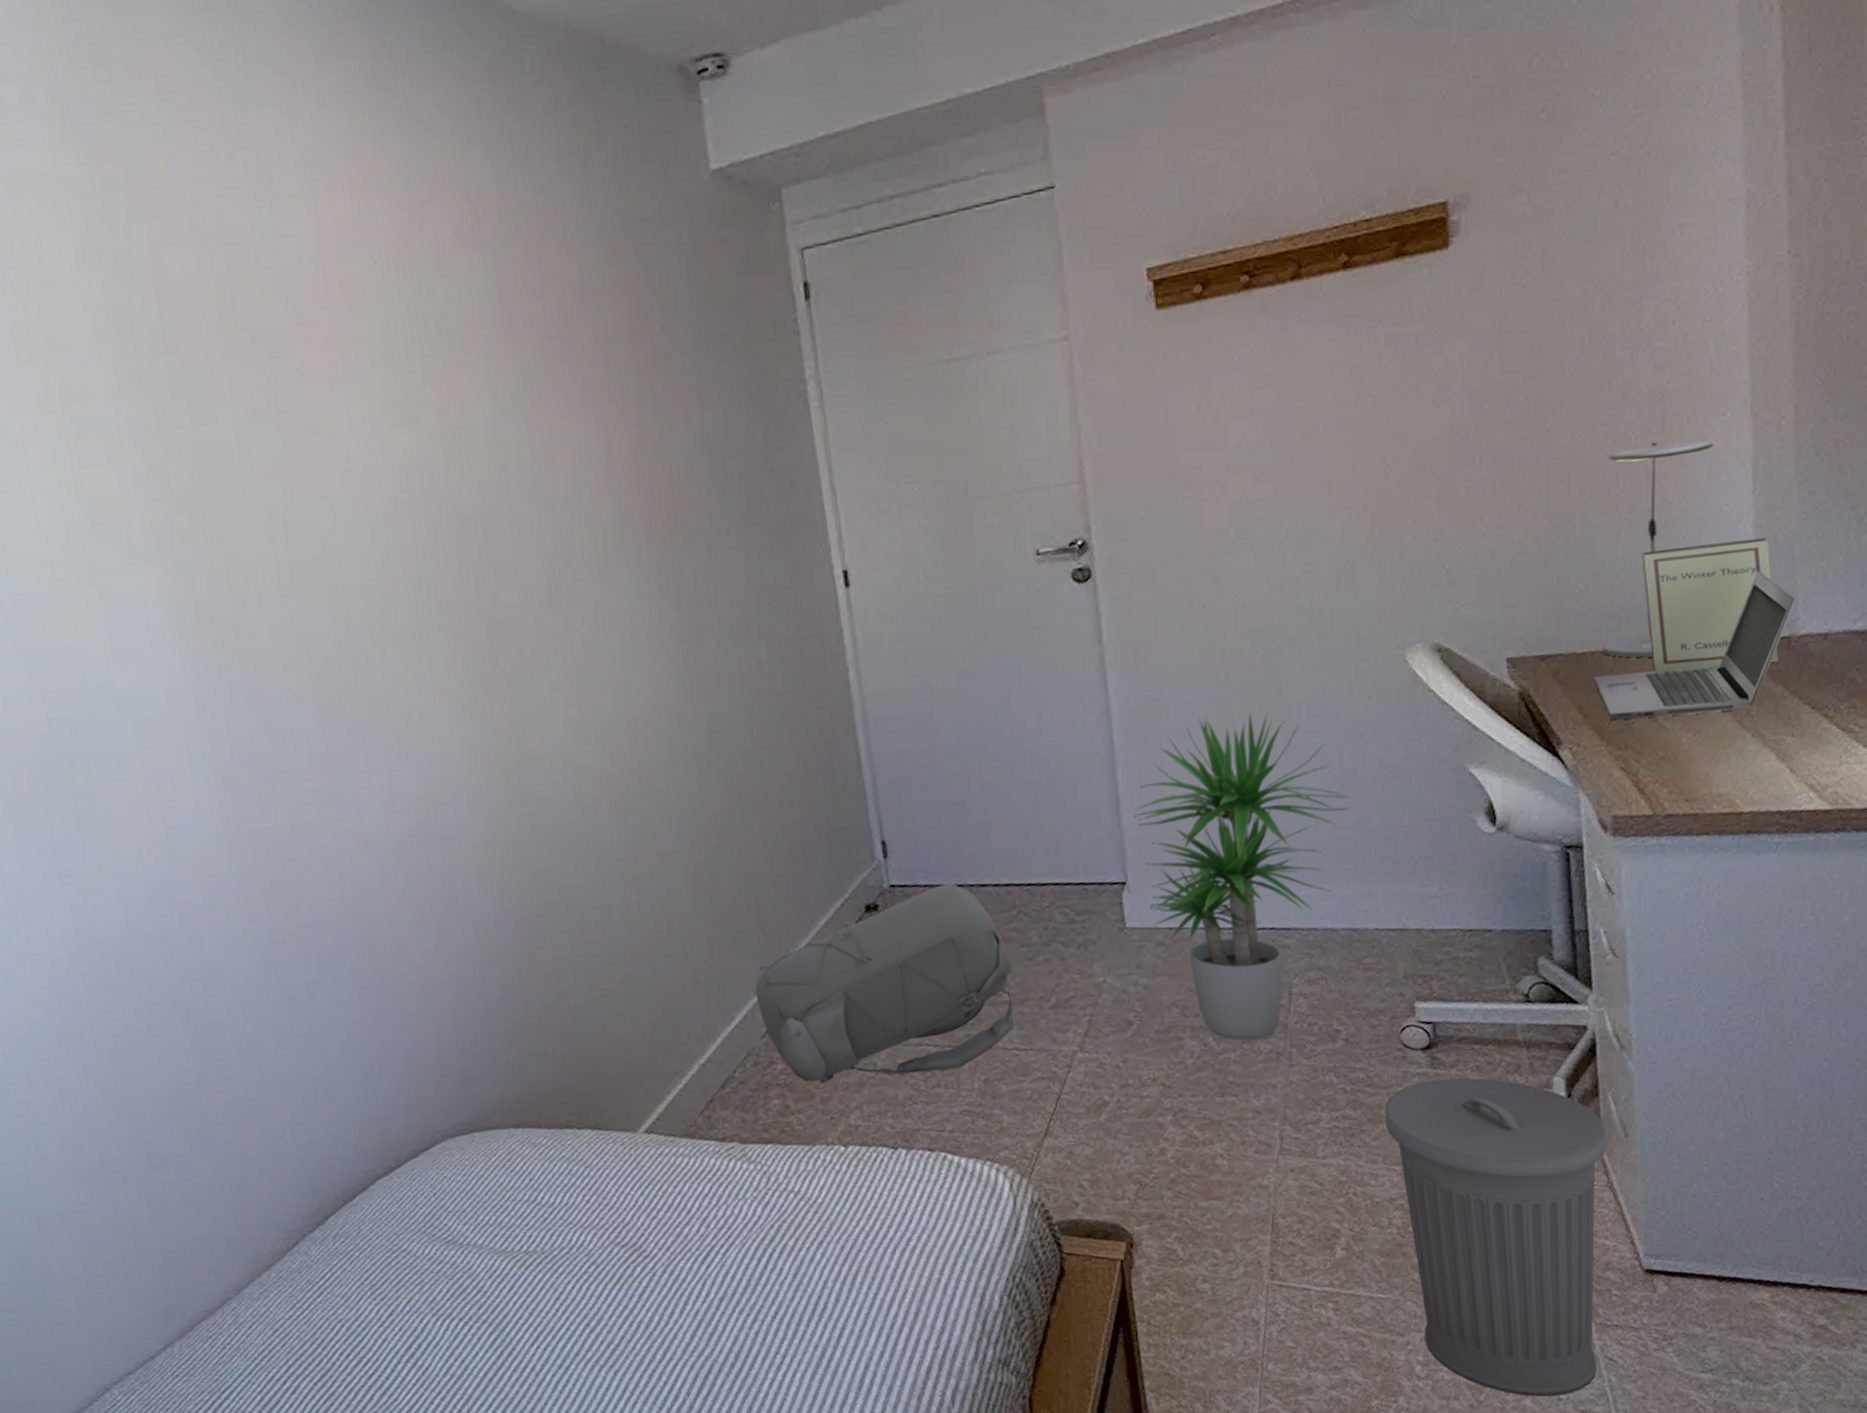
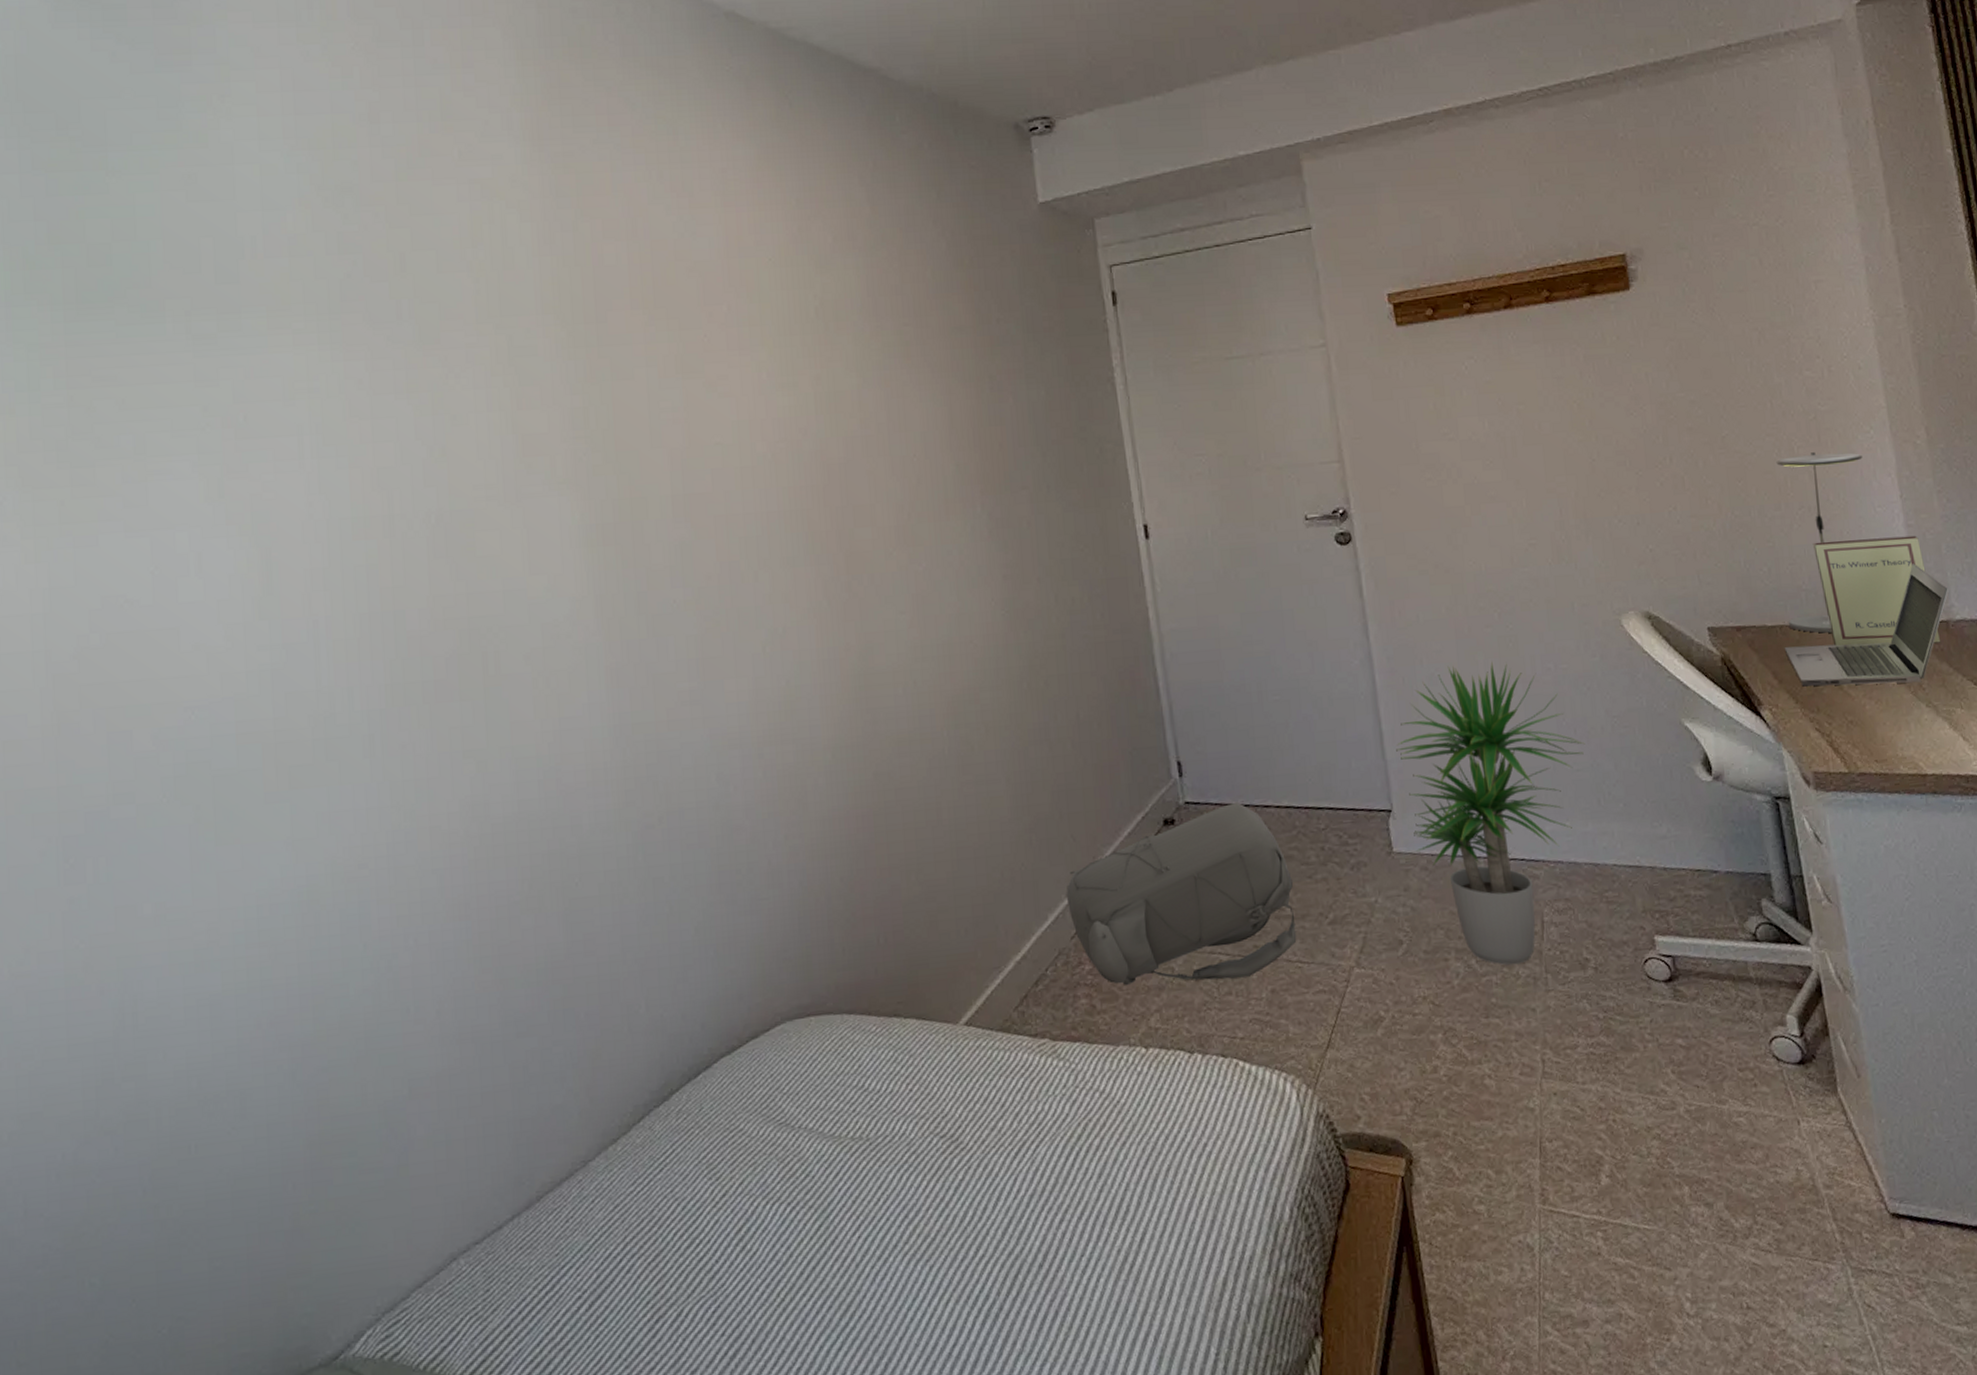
trash bin: present [1384,1078,1607,1397] -> none [1635,1011,1858,1343]

